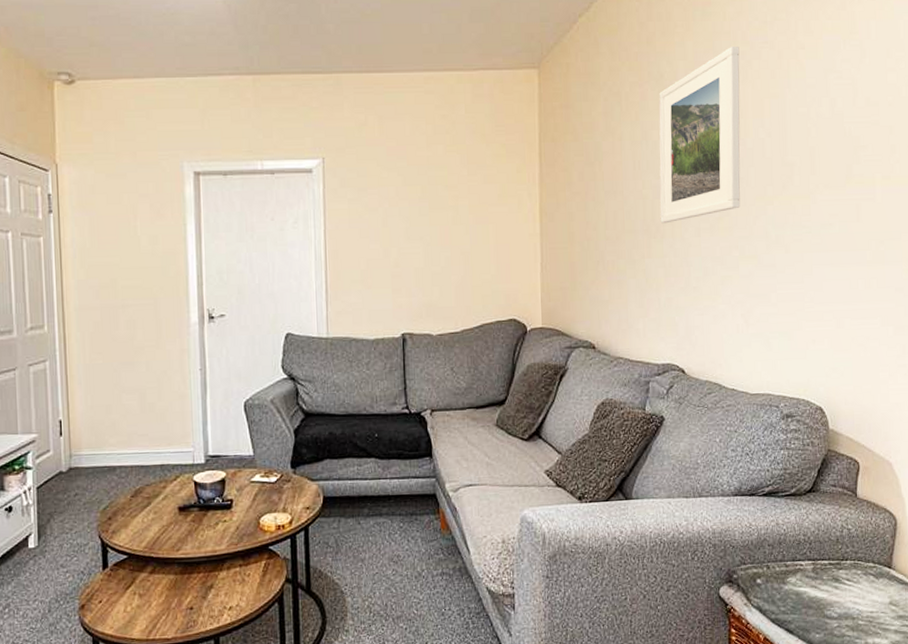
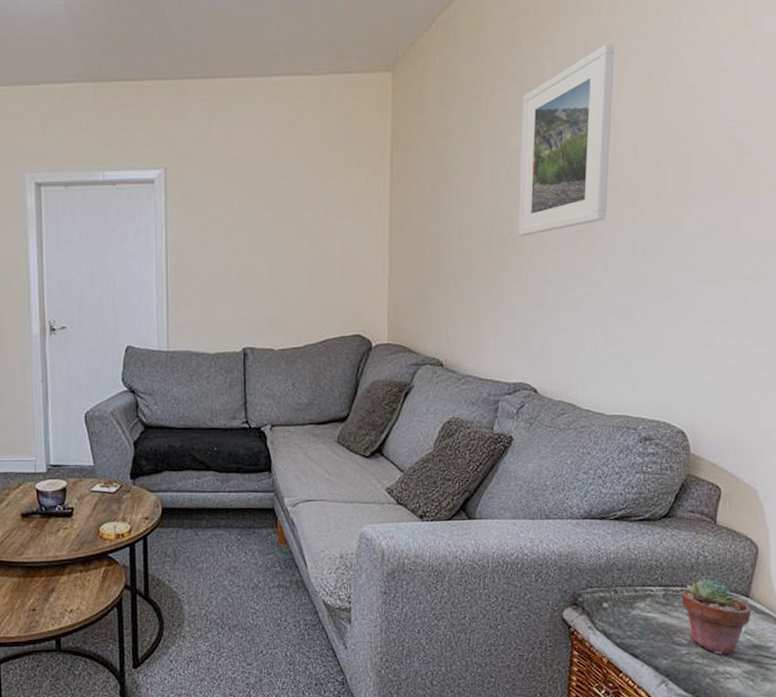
potted succulent: none [829,551,895,627] -> present [681,578,752,655]

